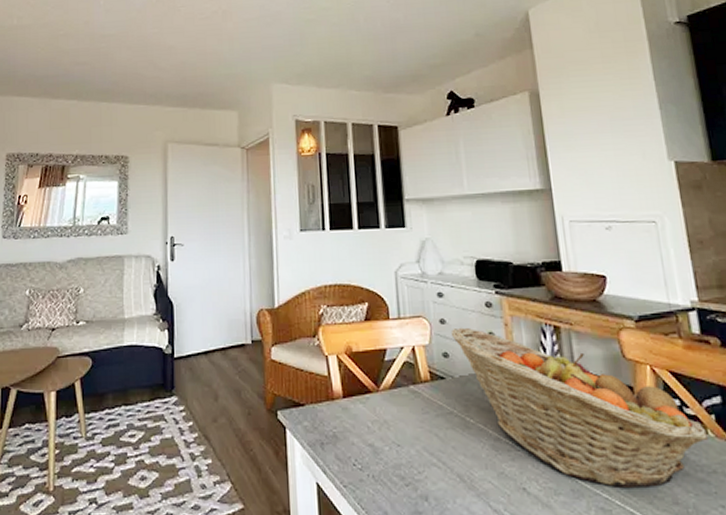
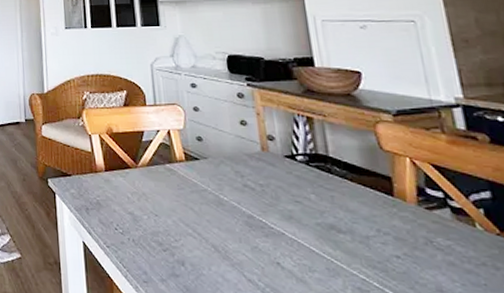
fruit basket: present [450,327,709,487] -> none [204,115,477,274]

